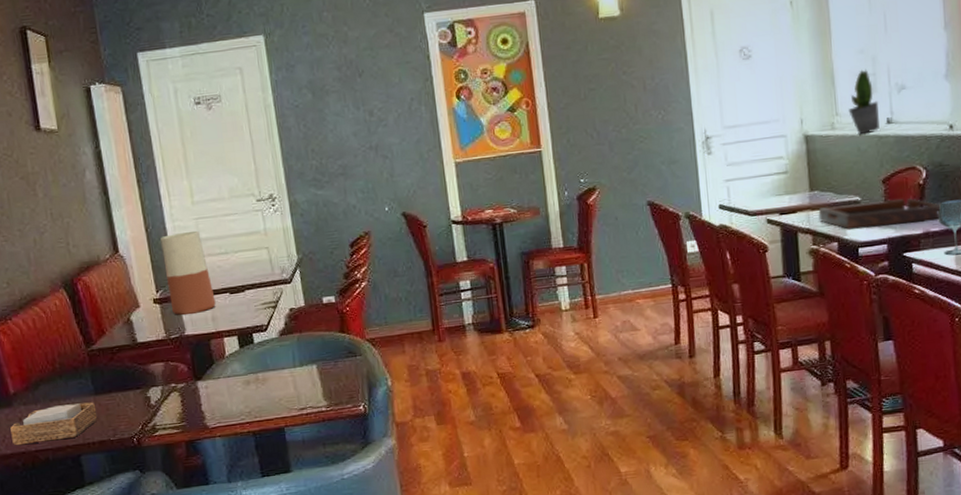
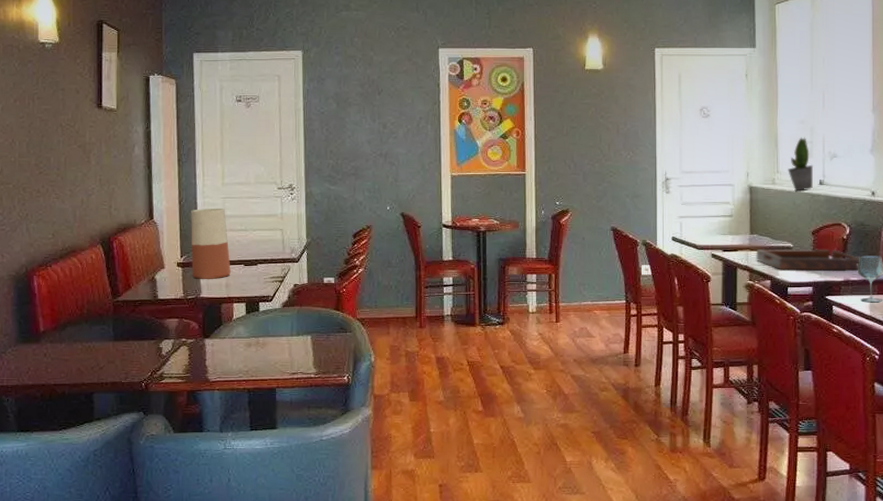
napkin holder: present [10,402,98,446] -> none [35,346,113,378]

